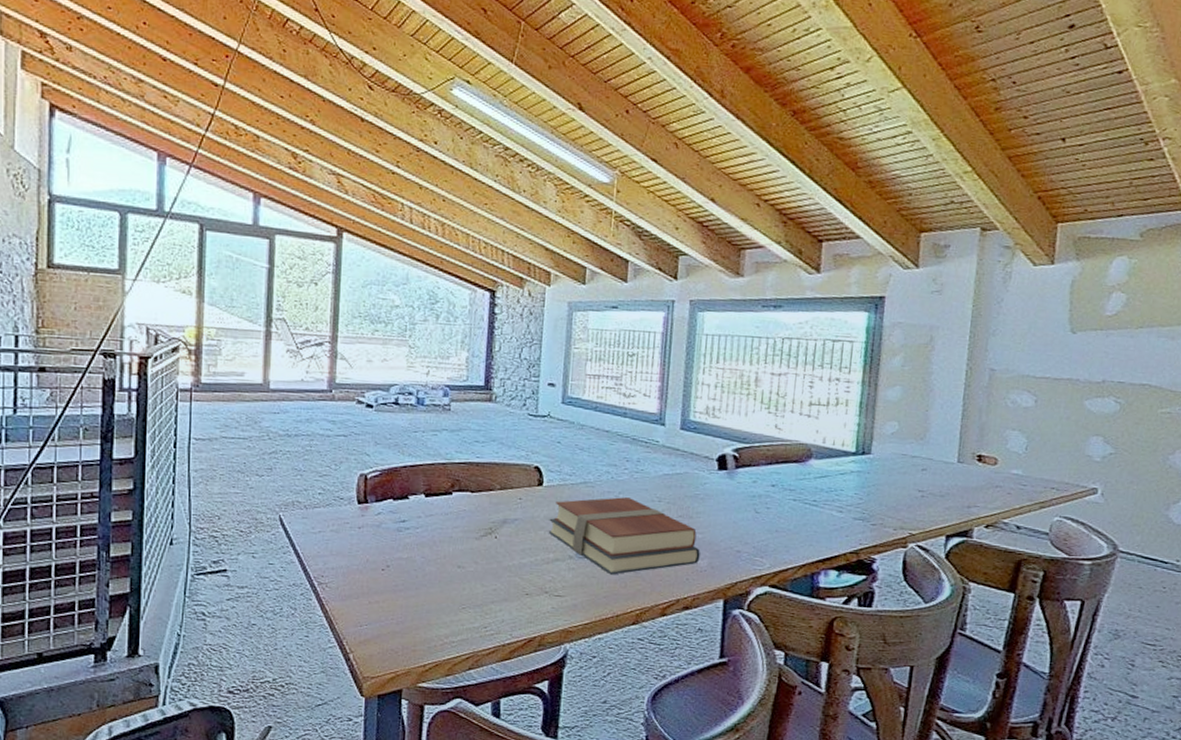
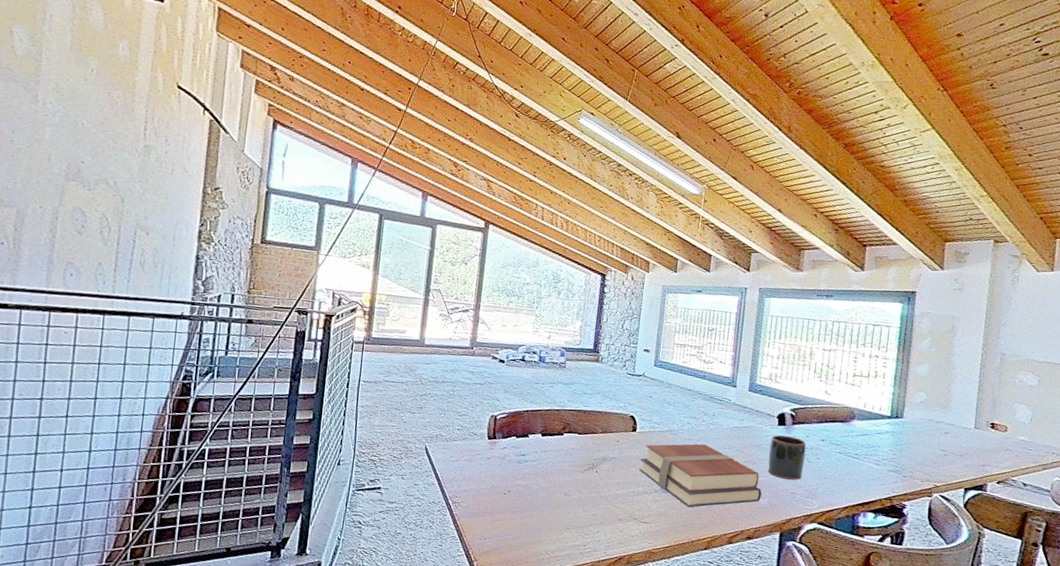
mug: none [707,481,753,536] -> present [768,435,806,480]

